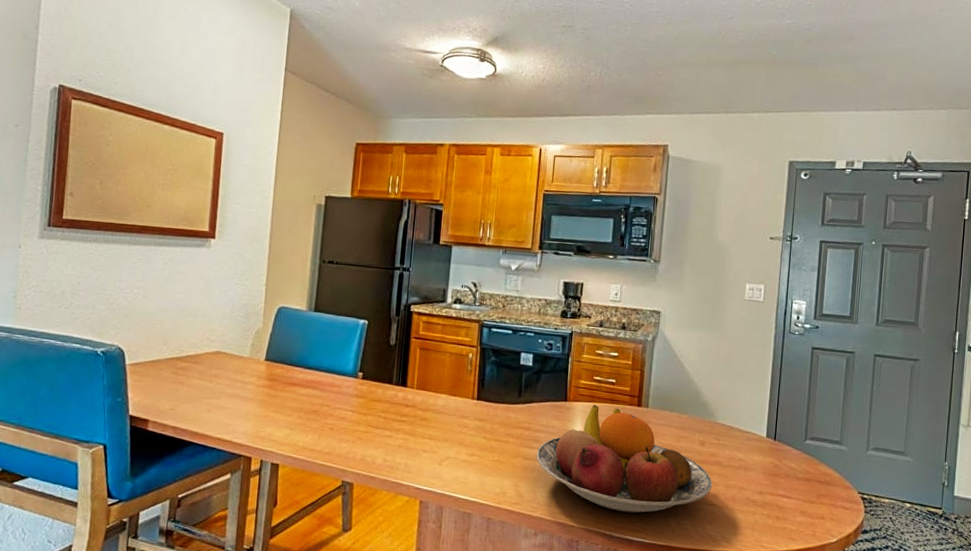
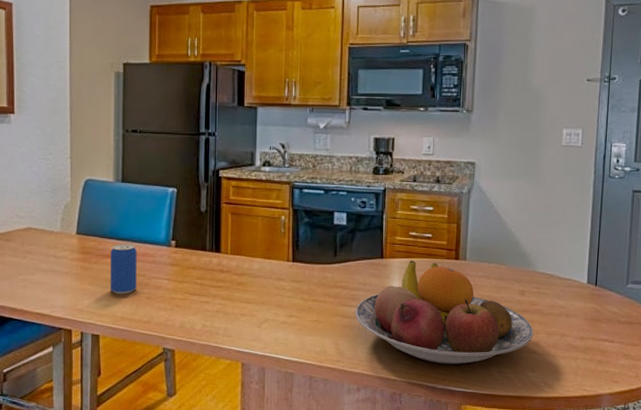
beverage can: none [294,373,324,424] -> present [110,244,137,294]

